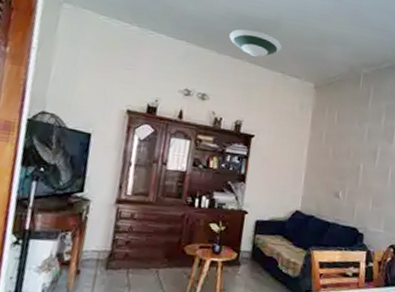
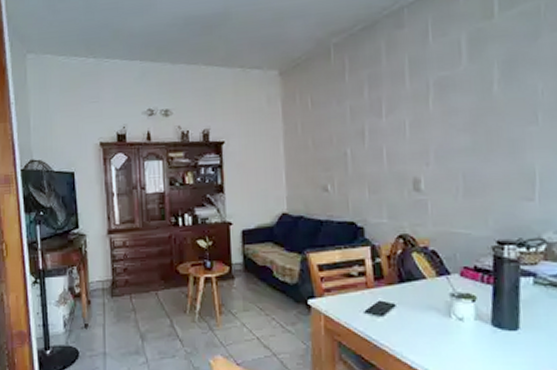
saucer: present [229,28,283,57] -> none [180,28,237,57]

